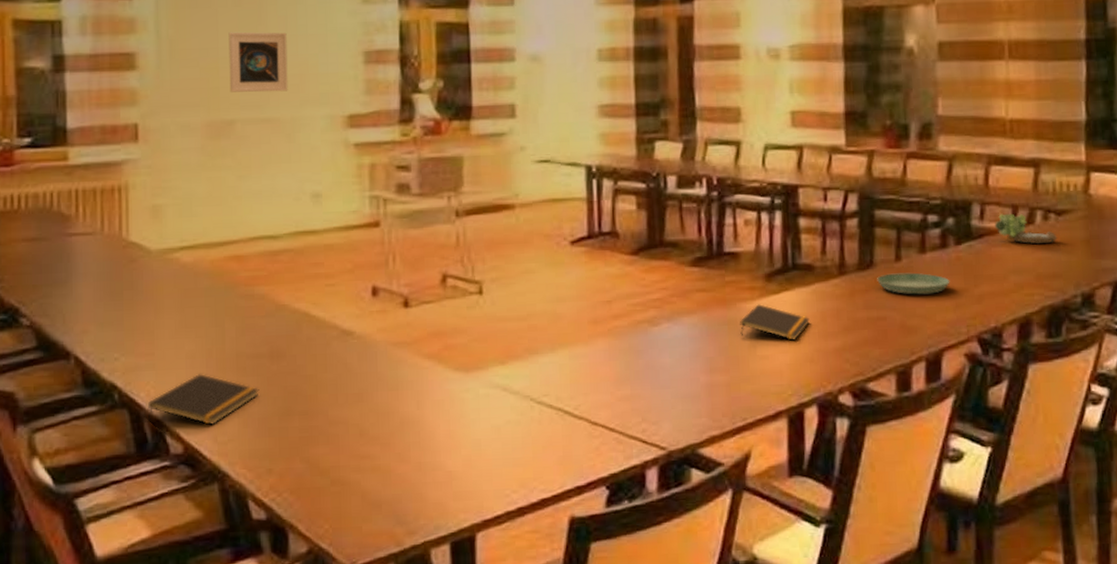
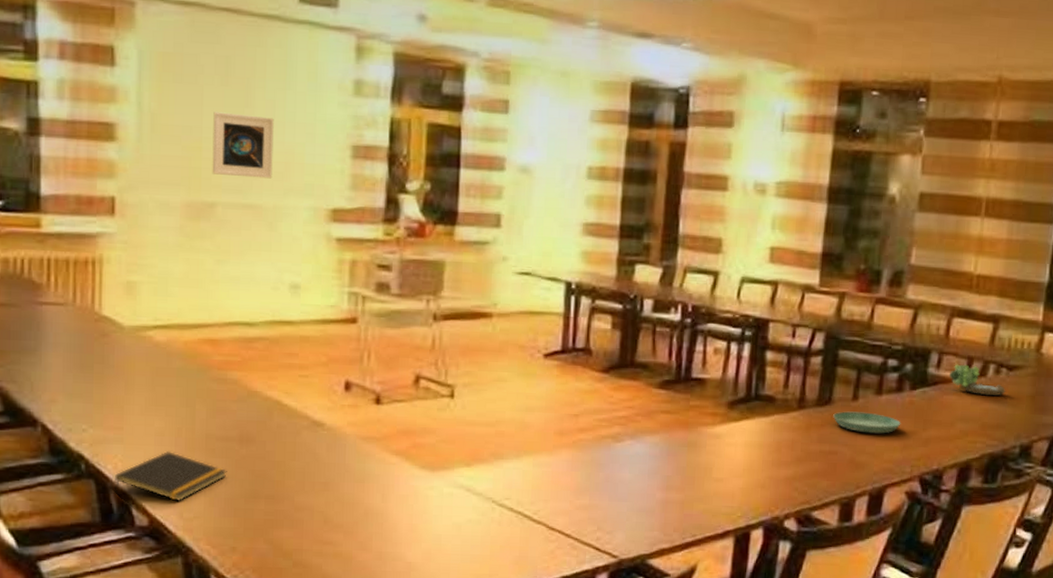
notepad: present [740,304,810,341] -> none [699,430,765,466]

